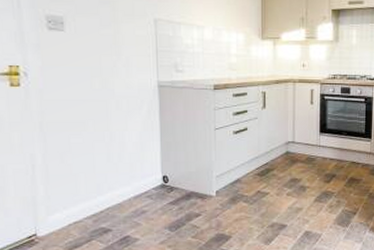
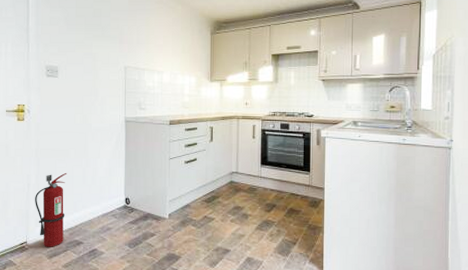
fire extinguisher: none [43,149,86,238] -> present [35,172,67,247]

